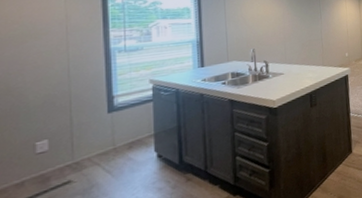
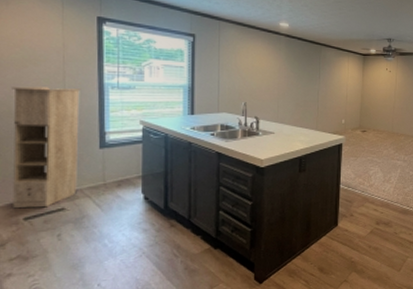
storage cabinet: none [10,57,85,191] -> present [12,86,80,209]

